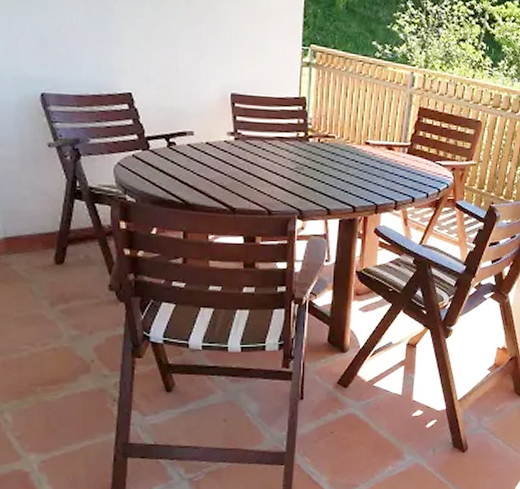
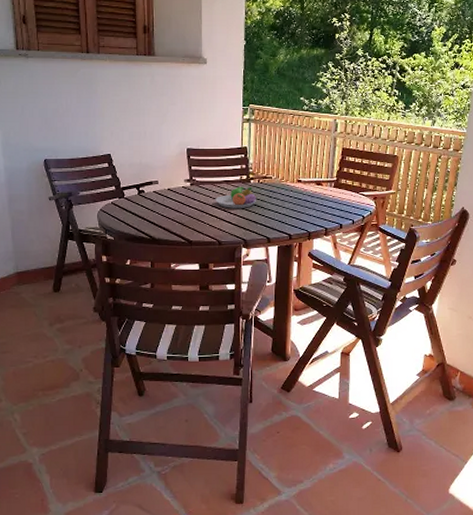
fruit bowl: none [265,145,317,172] -> present [215,186,257,208]

